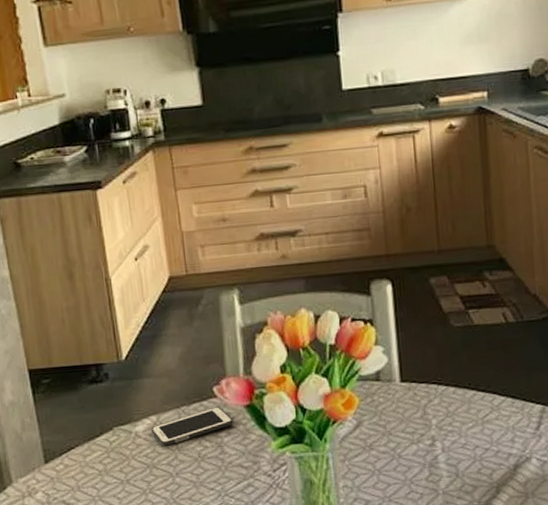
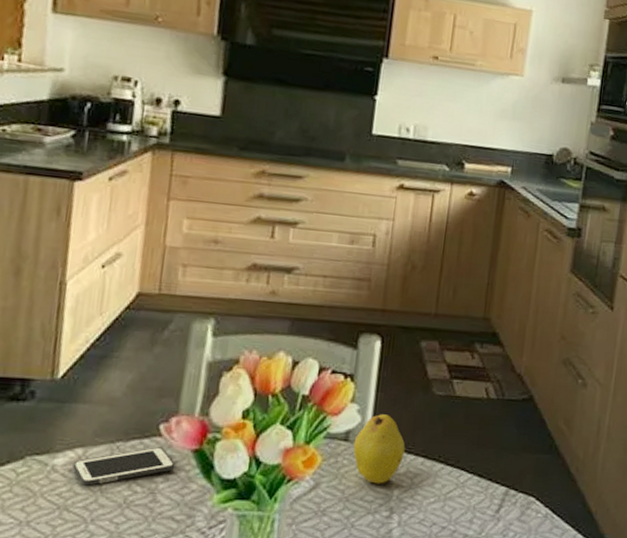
fruit: none [385,351,435,416] -> present [353,414,405,484]

